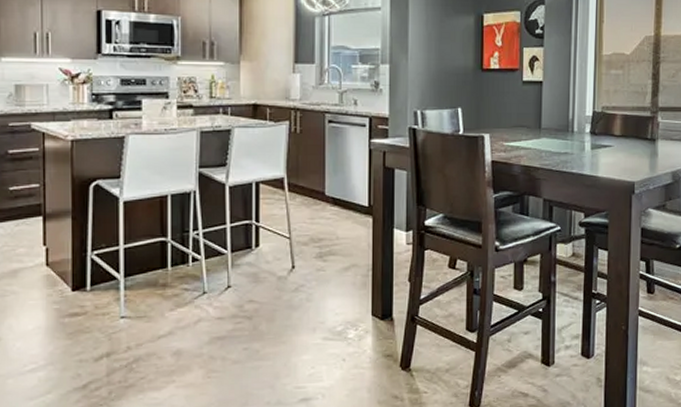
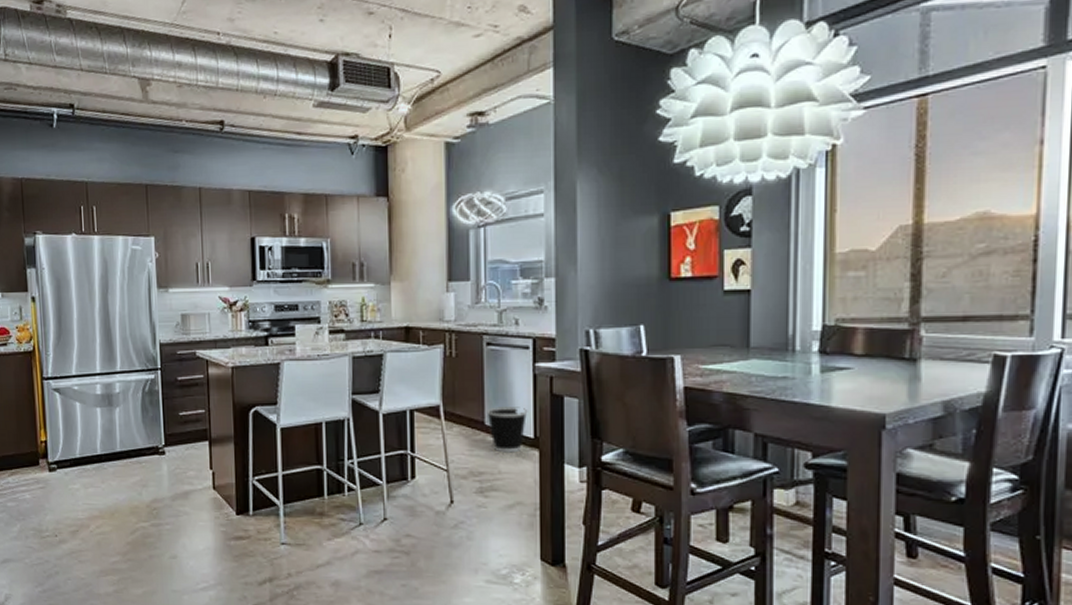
wastebasket: none [327,178,364,220] -> present [486,407,528,453]

